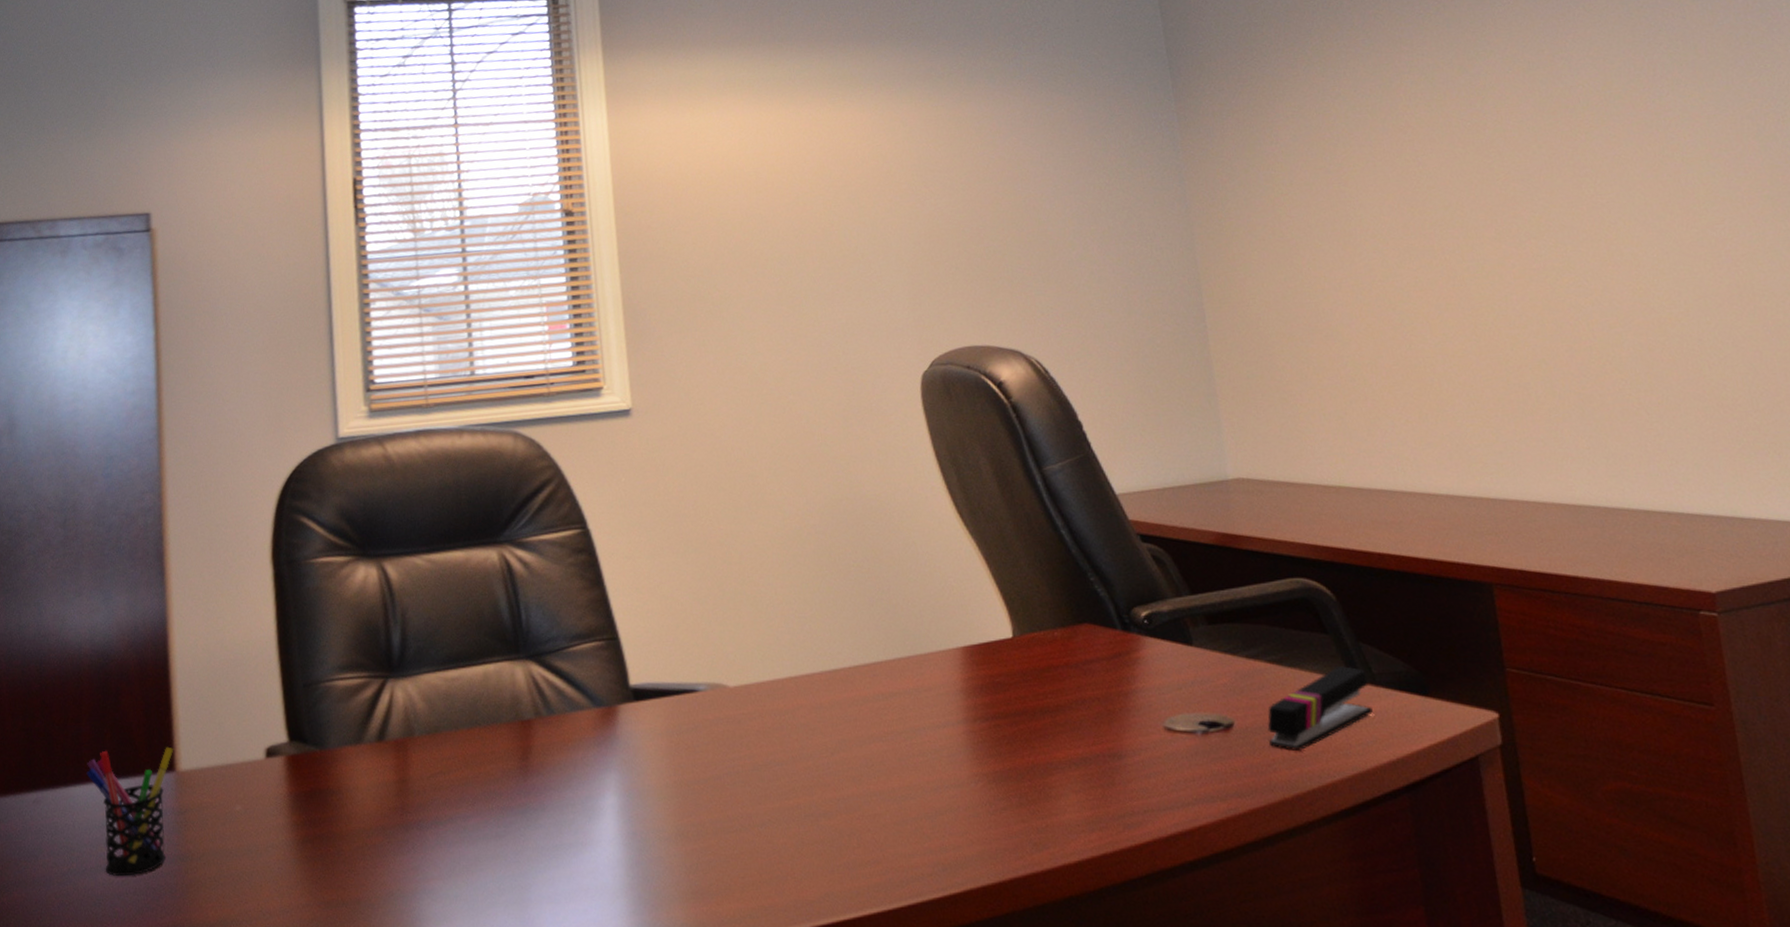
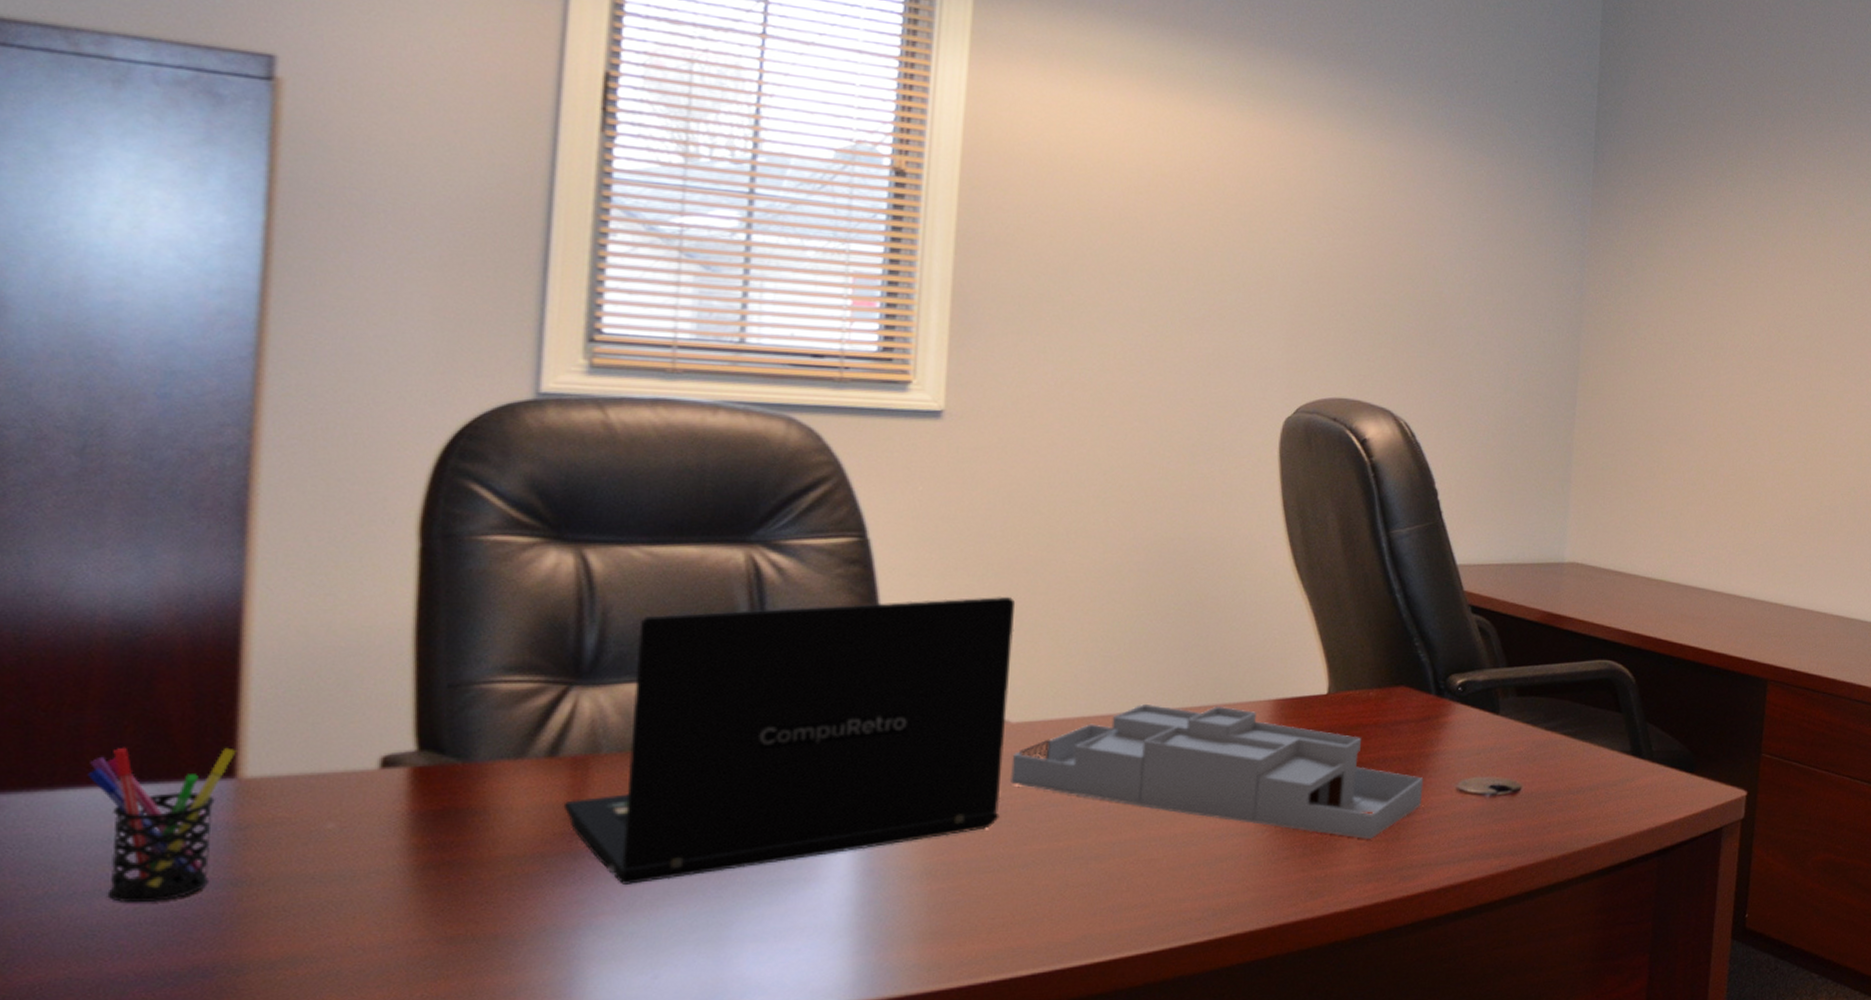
laptop: none [393,568,734,852] -> present [563,596,1016,885]
desk organizer: none [735,657,1130,786] -> present [1009,703,1424,839]
stapler: present [1267,666,1373,751] -> none [1549,743,1647,815]

